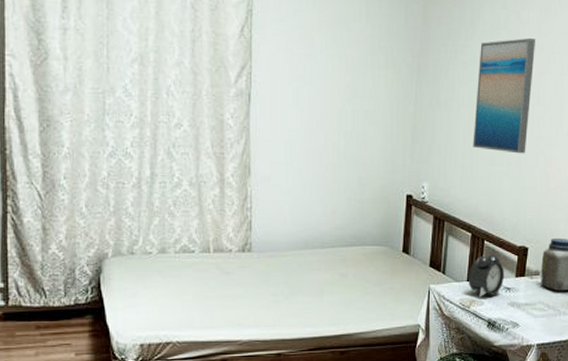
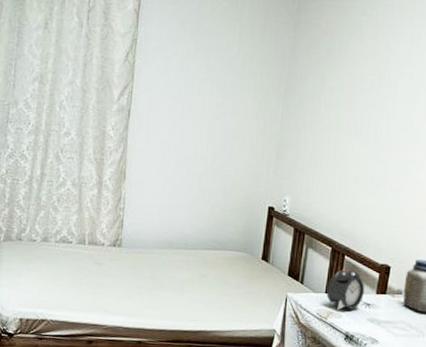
wall art: present [473,38,535,154] -> none [336,67,405,176]

